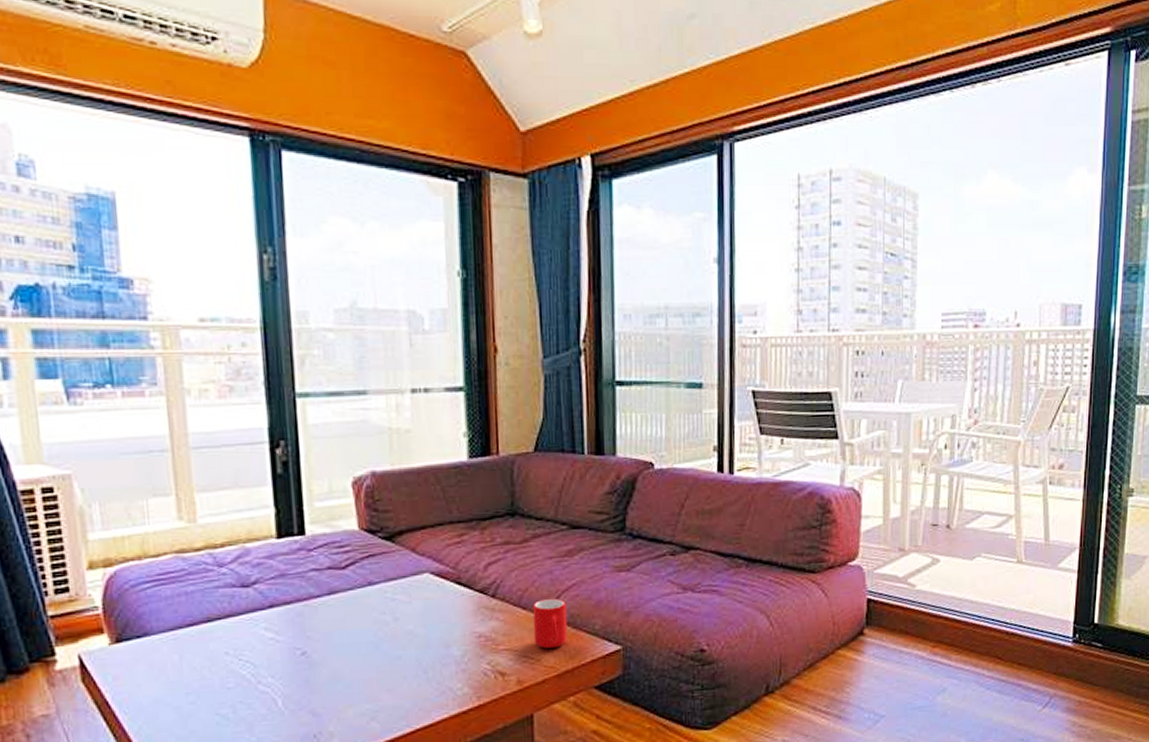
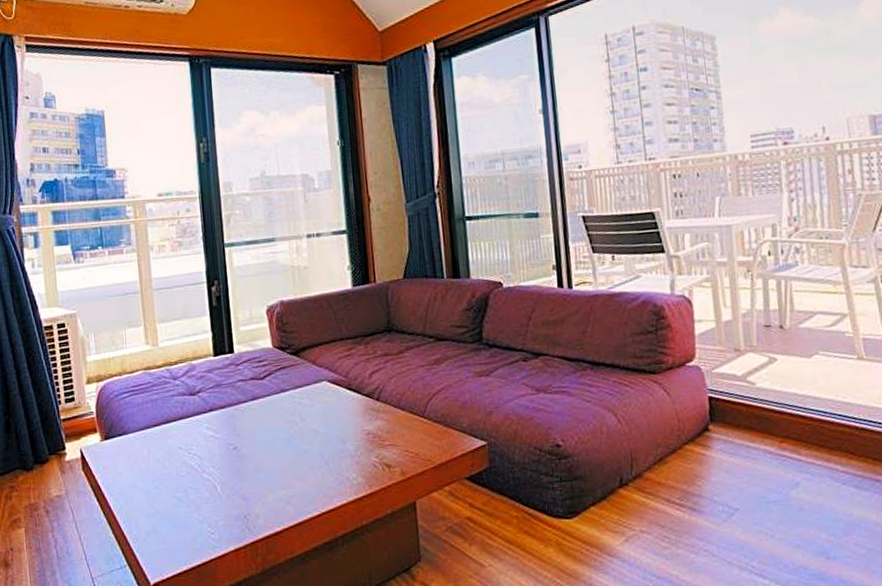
cup: present [532,598,568,649] -> none [409,400,441,444]

